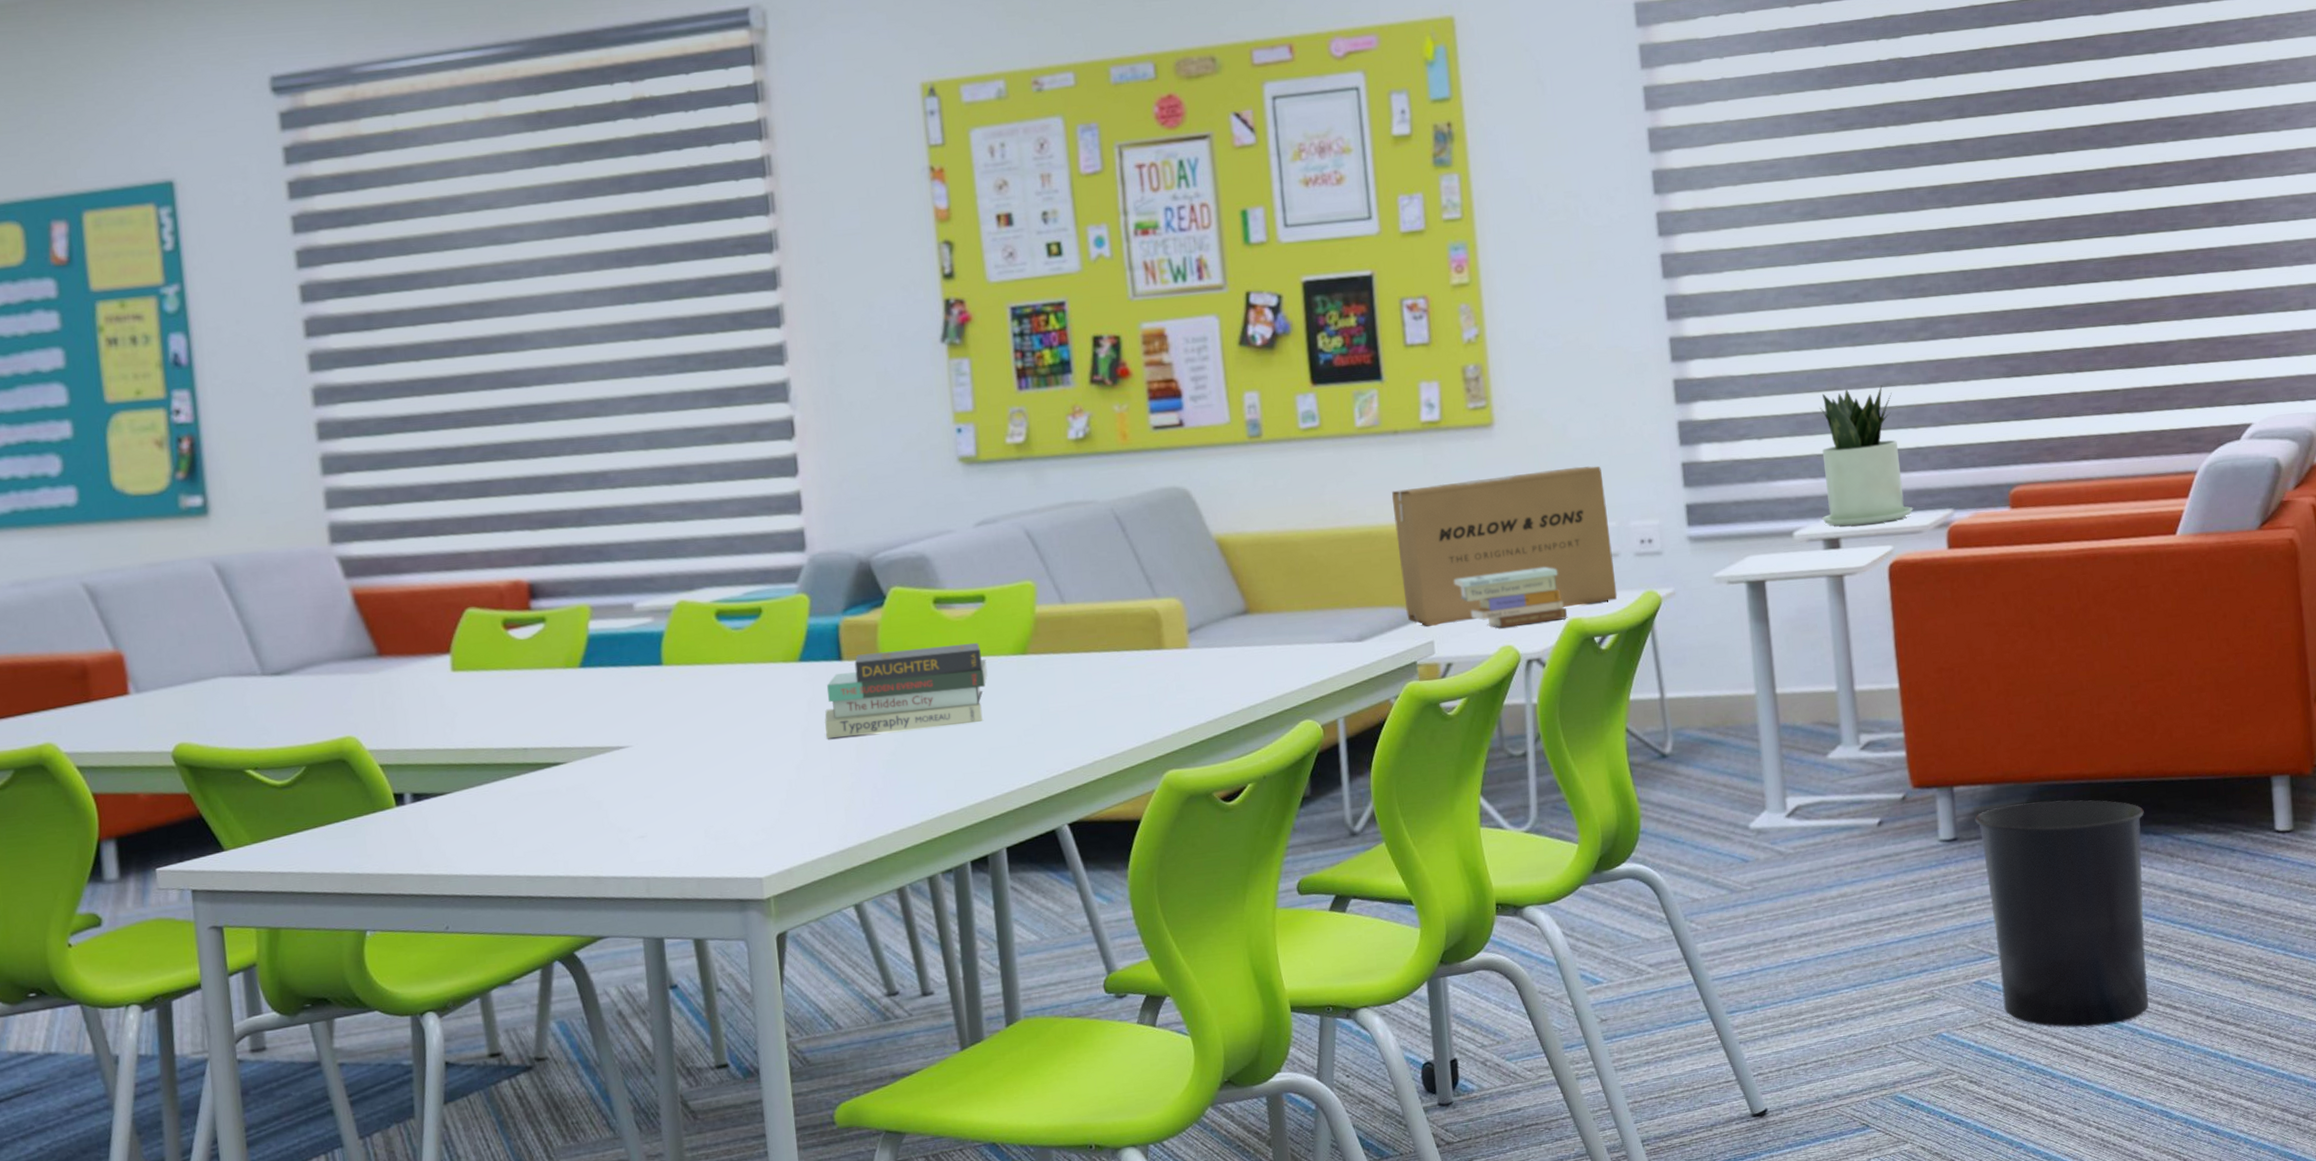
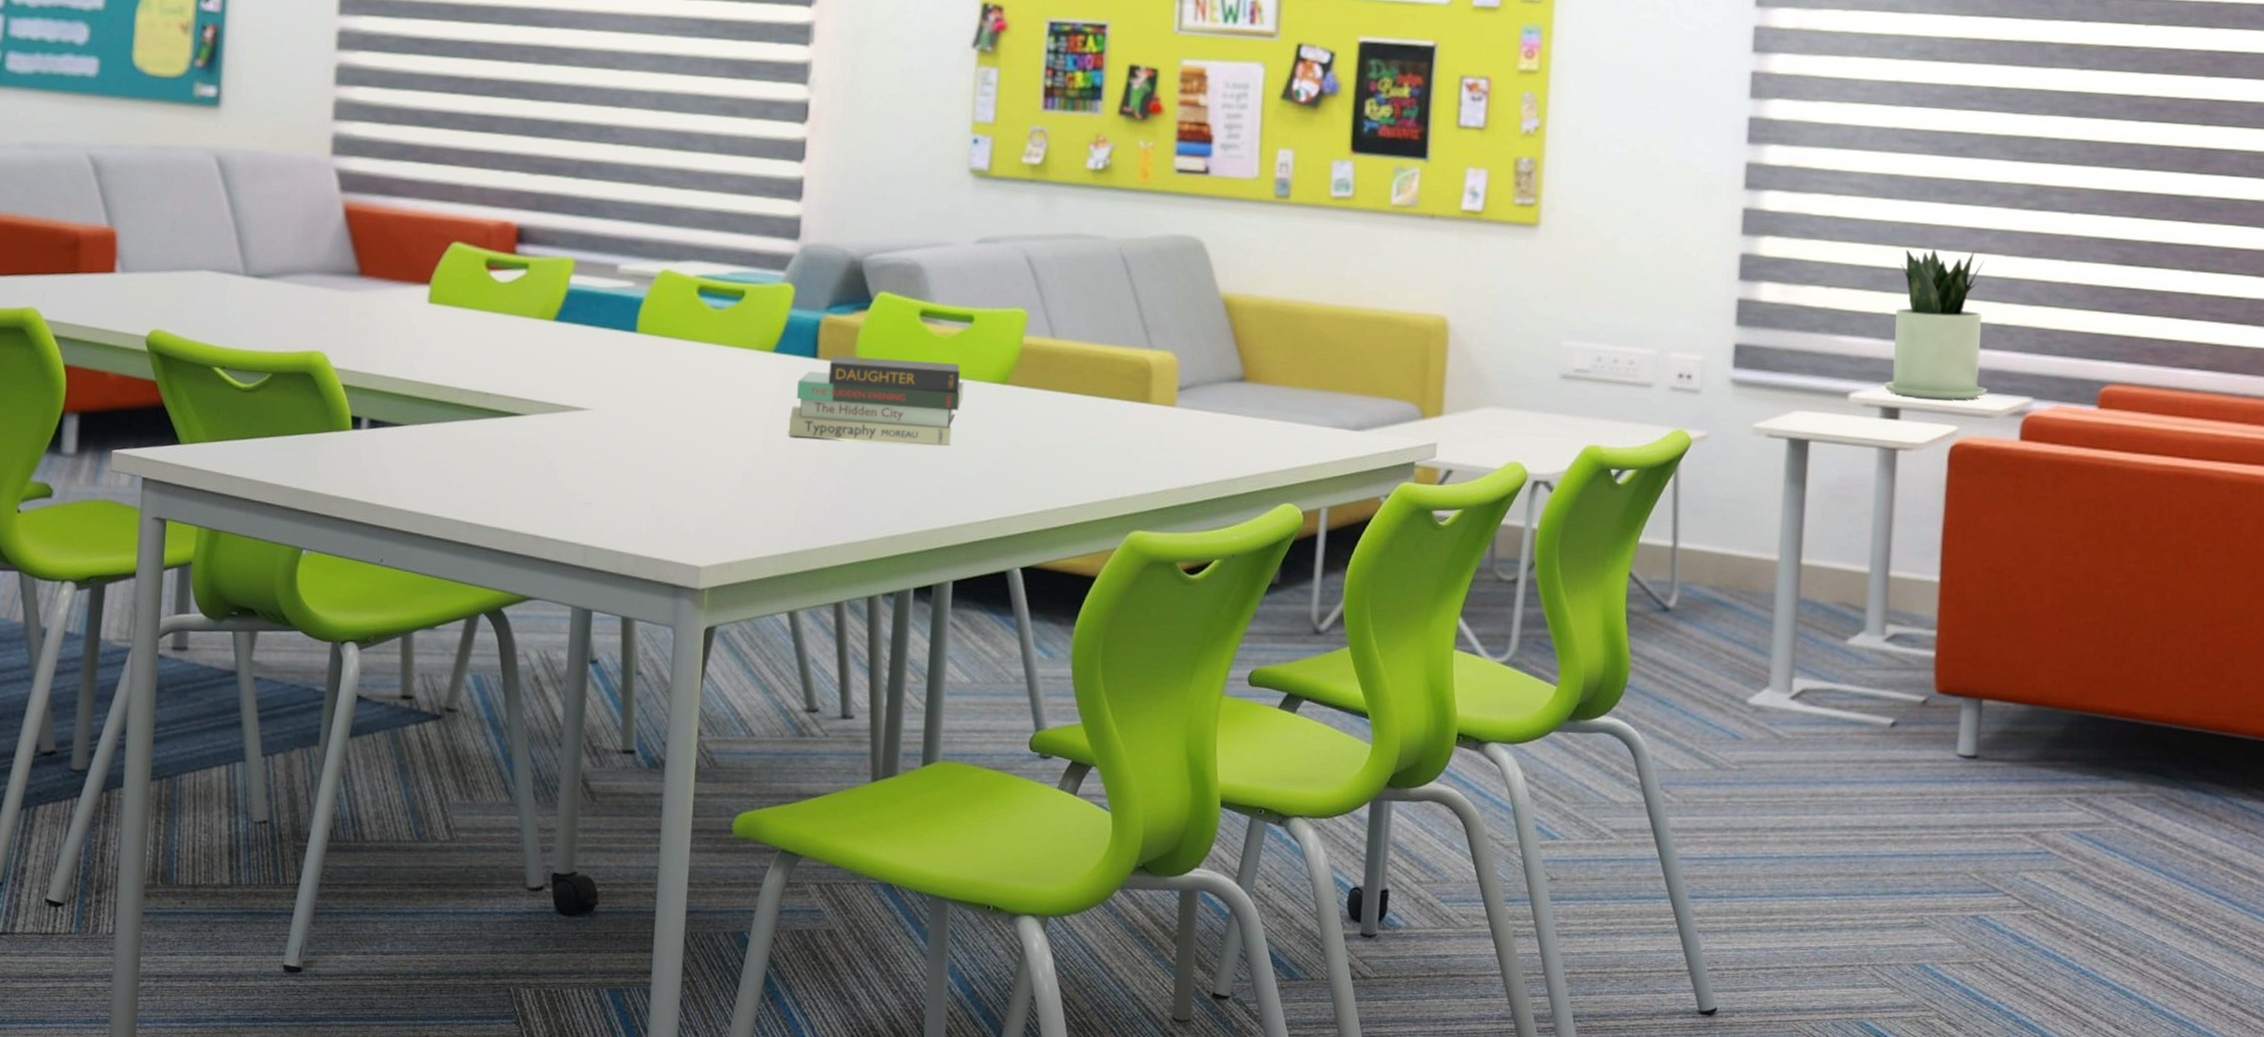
box: present [1391,465,1618,626] -> none [1412,277,1649,434]
books: present [1453,566,1568,628] -> none [1468,381,1586,445]
waste bin: present [1975,800,2149,1027] -> none [2000,731,2196,991]

